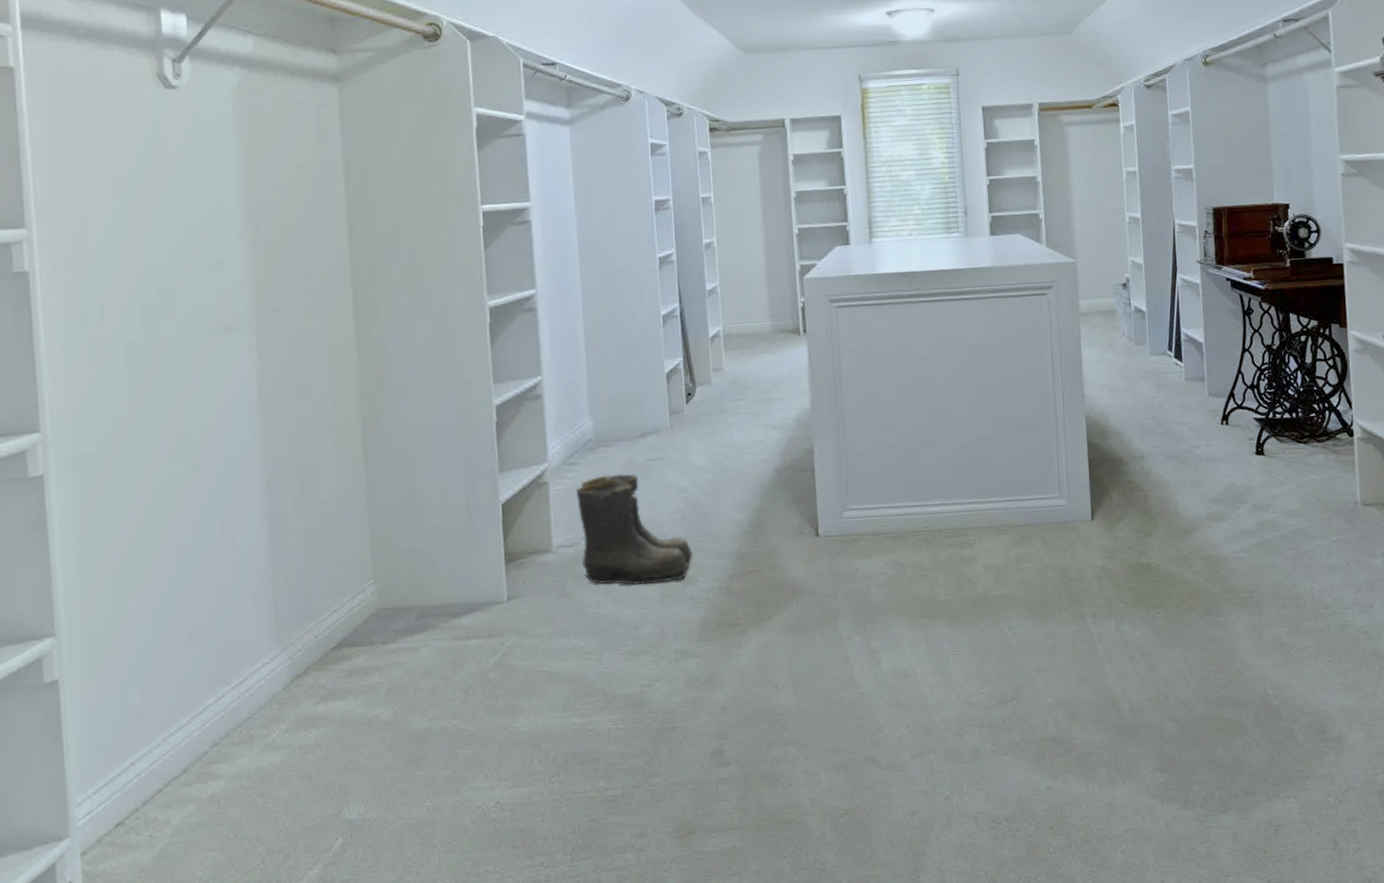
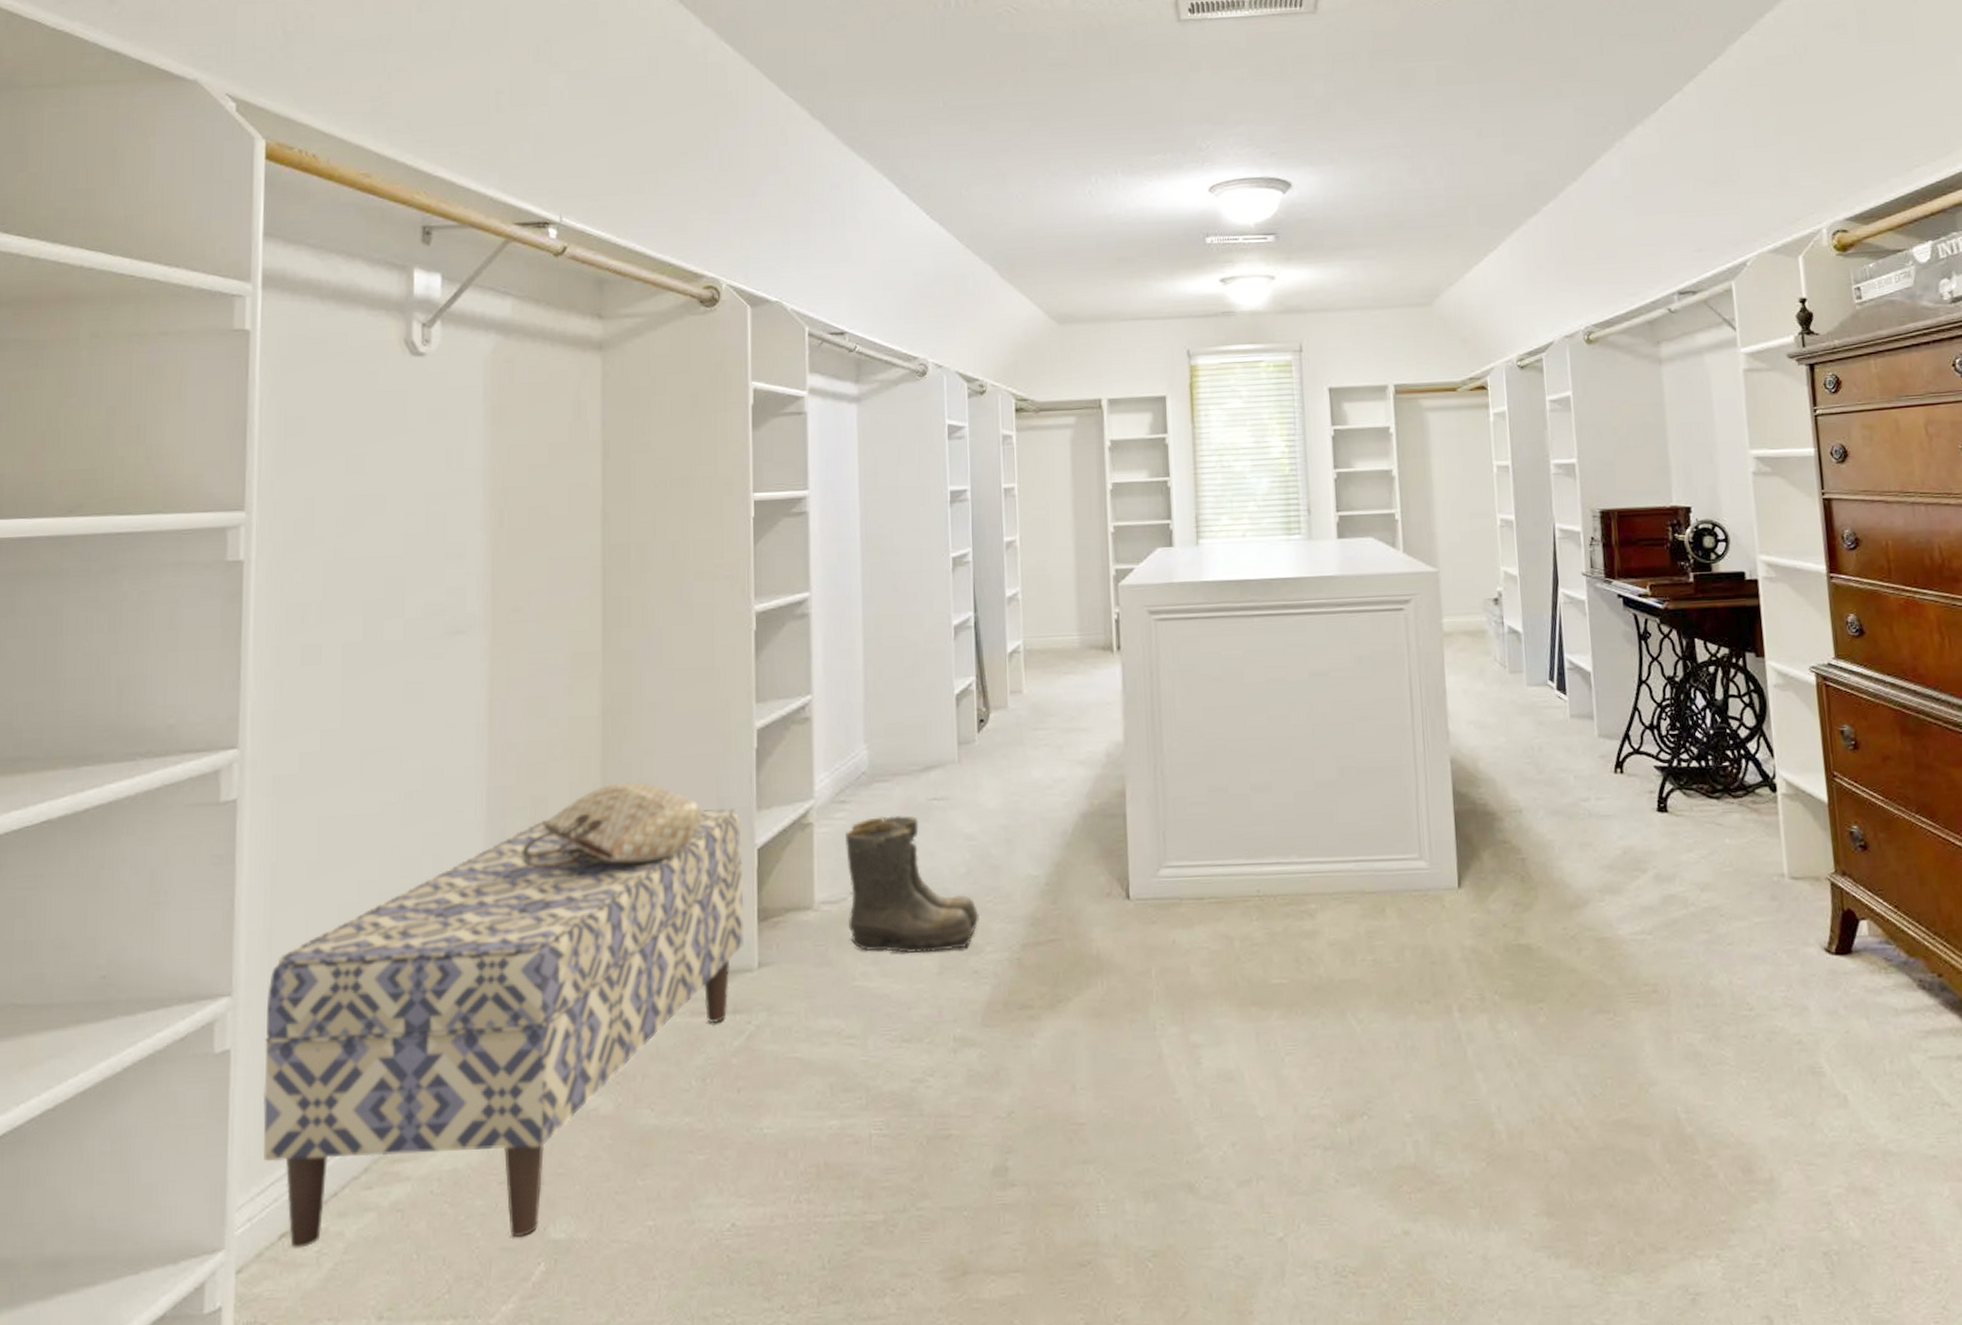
bench: none [86,471,494,835] -> present [262,807,745,1250]
handbag: none [298,452,453,525] -> present [522,782,702,868]

